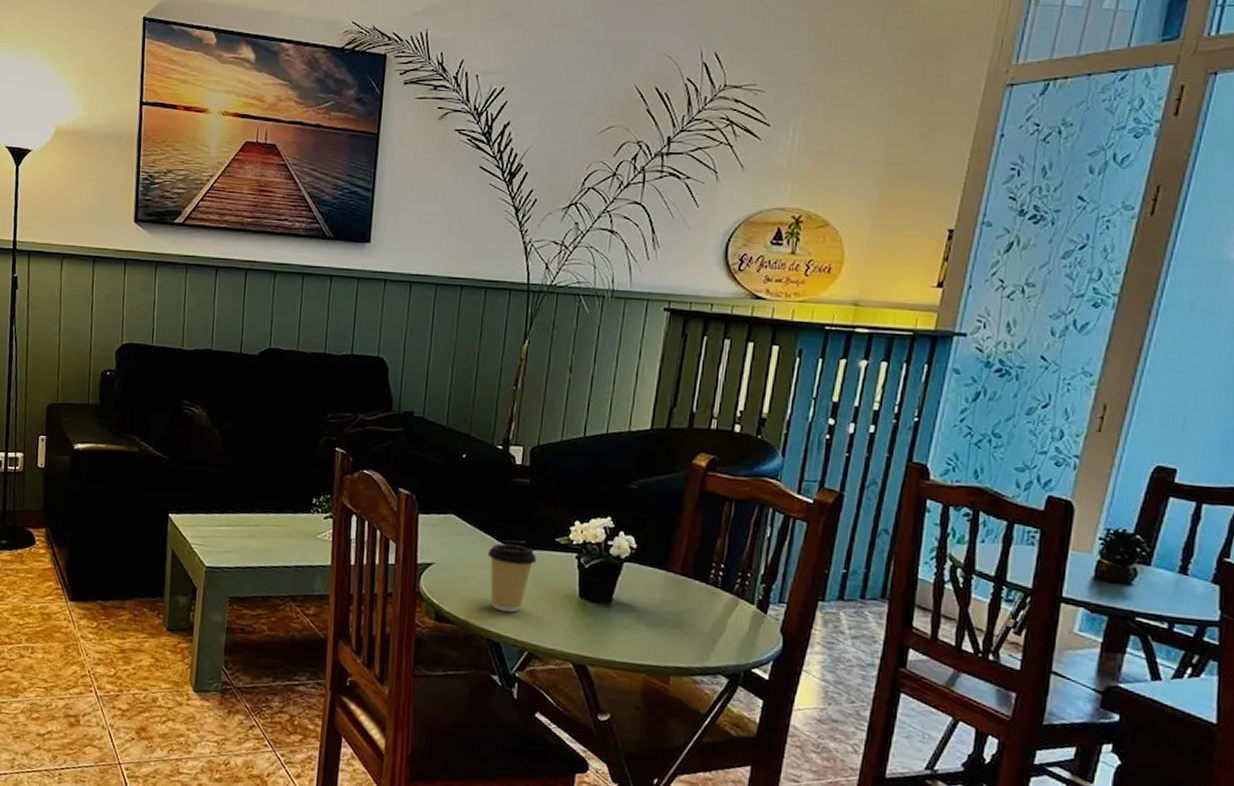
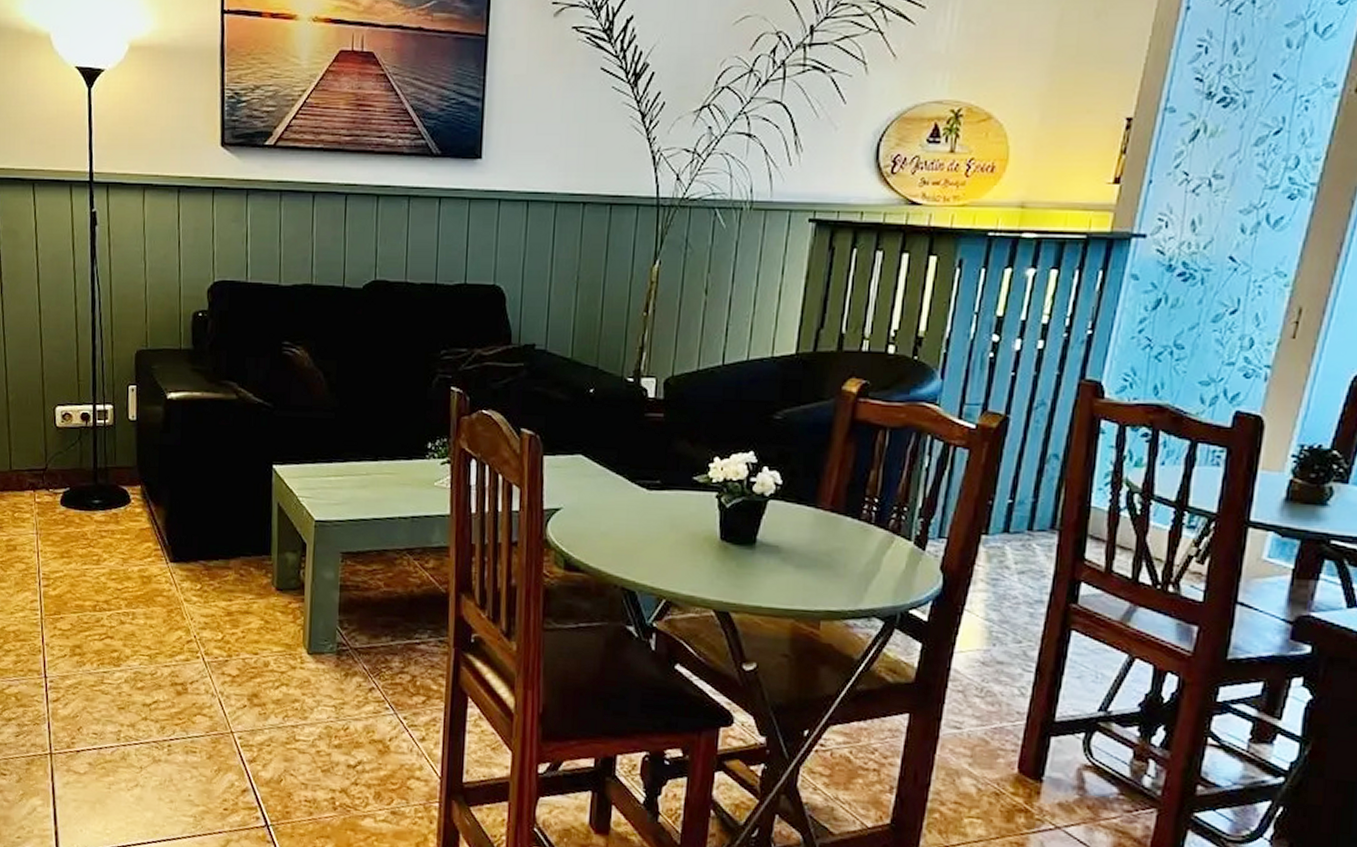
coffee cup: present [487,543,537,613] -> none [619,484,673,559]

